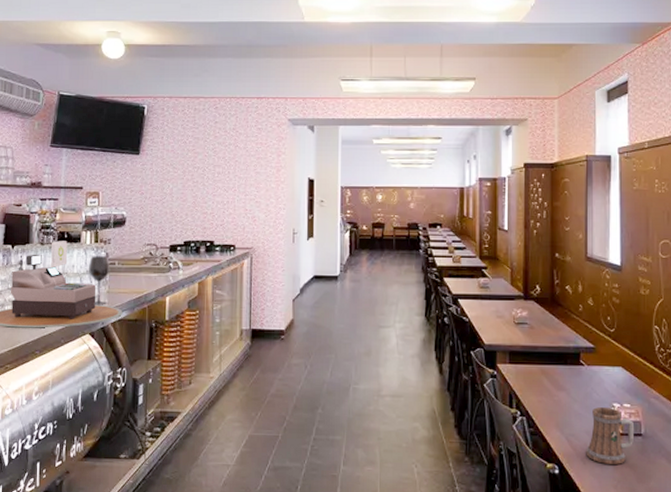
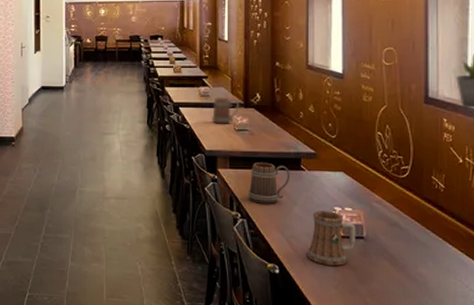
beer mug: none [490,289,520,318] -> present [211,97,240,125]
beer mug: none [527,356,570,401] -> present [248,162,291,204]

